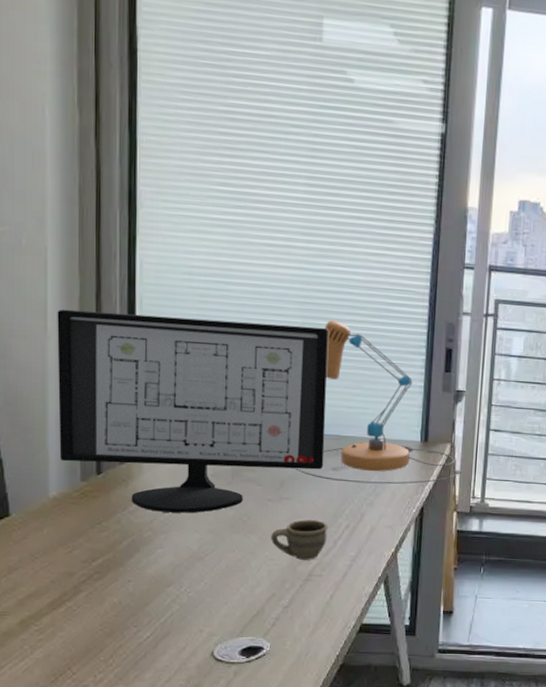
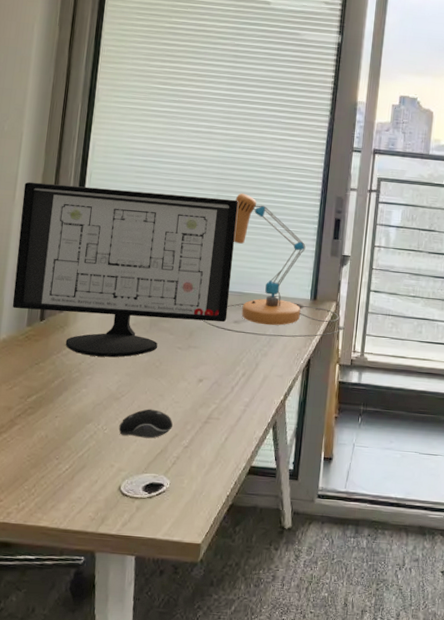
computer mouse: none [205,568,268,600] -> present [118,409,173,439]
cup: present [271,520,327,560] -> none [178,366,227,404]

